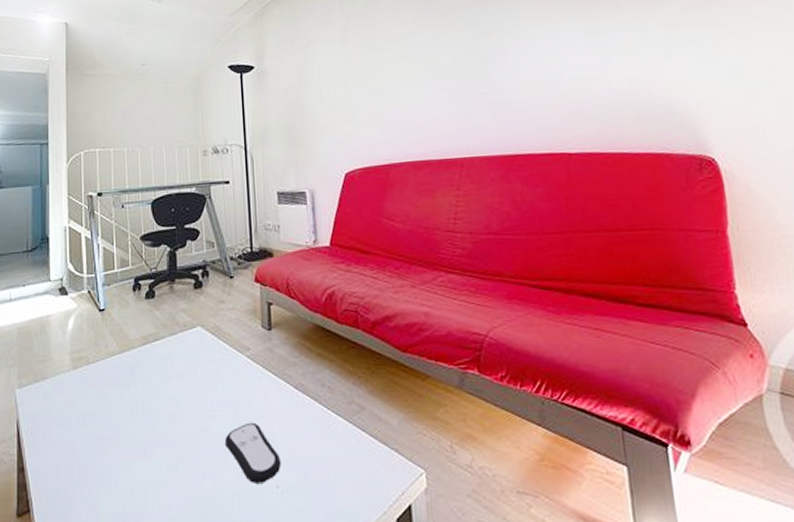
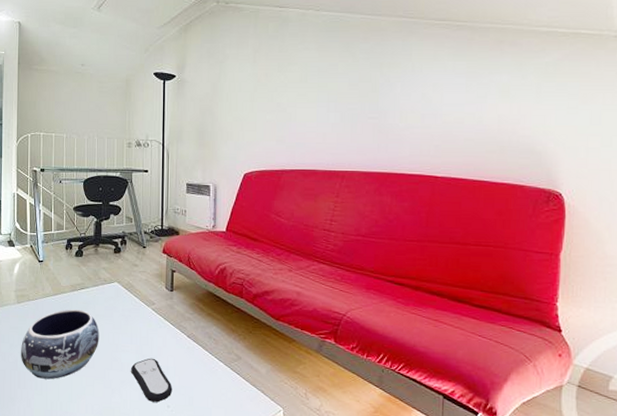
decorative bowl: none [80,368,182,470] -> present [21,309,100,380]

